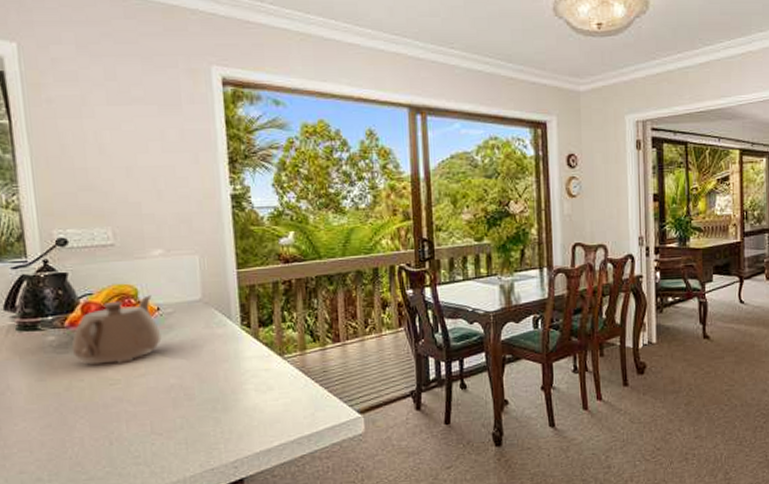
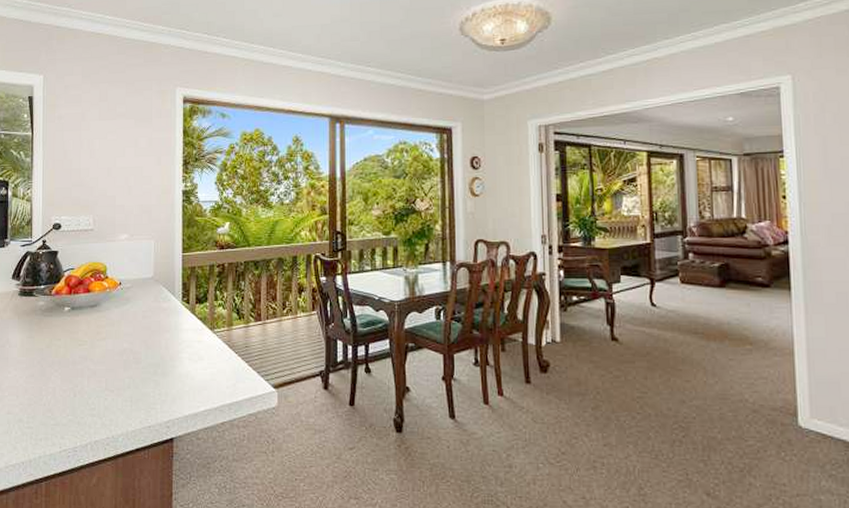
teapot: present [71,295,162,365] -> none [55,272,121,328]

